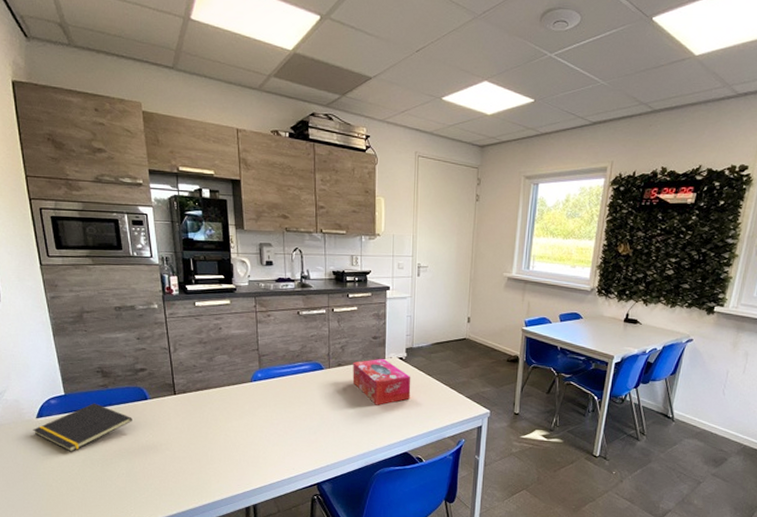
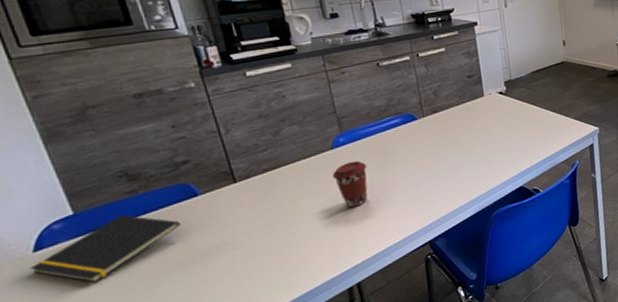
coffee cup: none [248,396,277,437] -> present [333,160,368,208]
tissue box: present [352,358,411,405] -> none [449,96,517,146]

